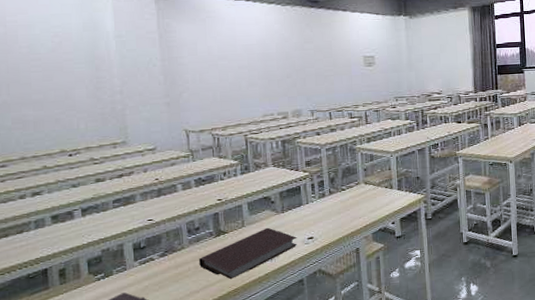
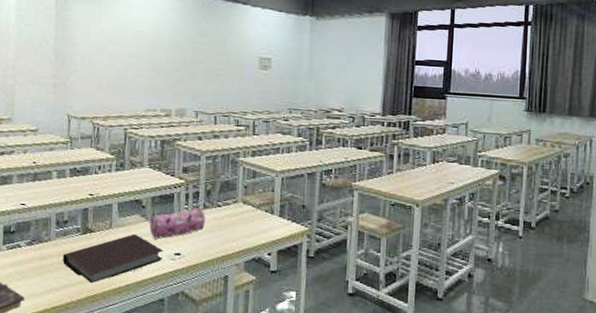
pencil case: none [279,194,332,229] -> present [149,208,205,239]

